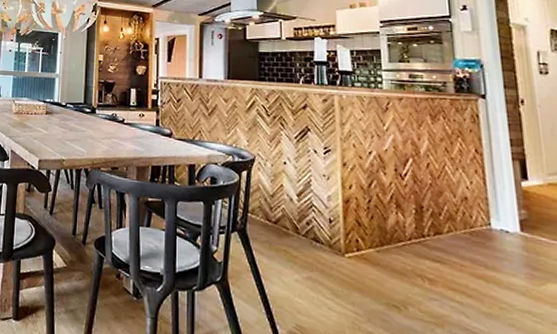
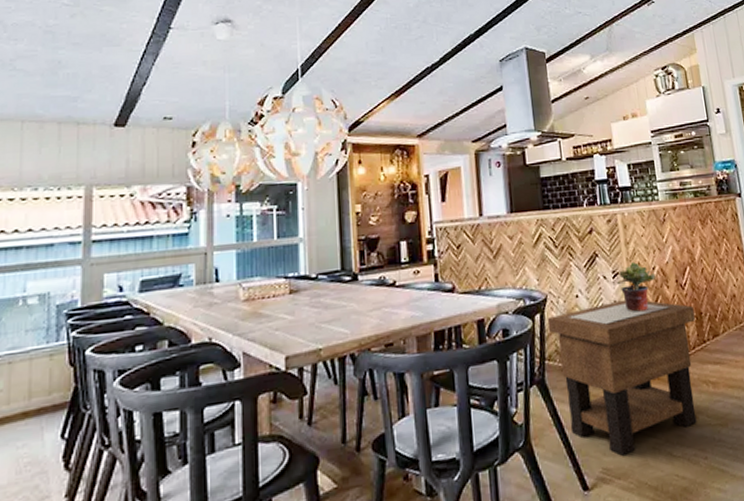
side table: none [253,175,414,320] -> present [547,299,697,456]
potted plant: none [328,142,371,191] -> present [617,261,655,312]

